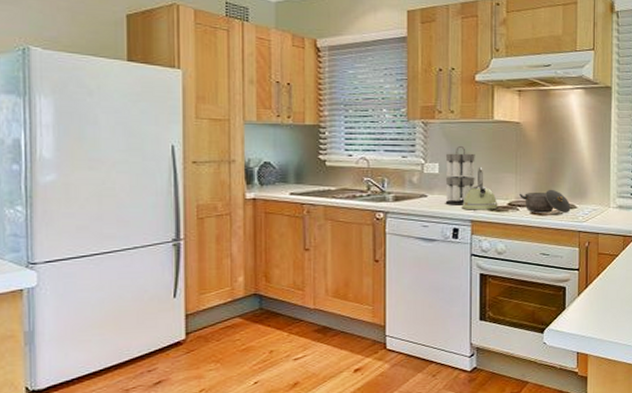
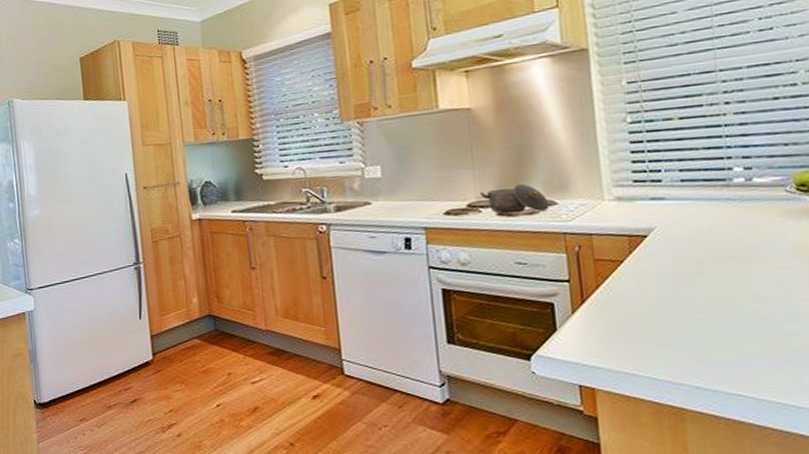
spice rack: present [445,145,475,207] -> none [386,143,425,213]
kettle: present [462,166,498,210] -> none [412,164,456,217]

